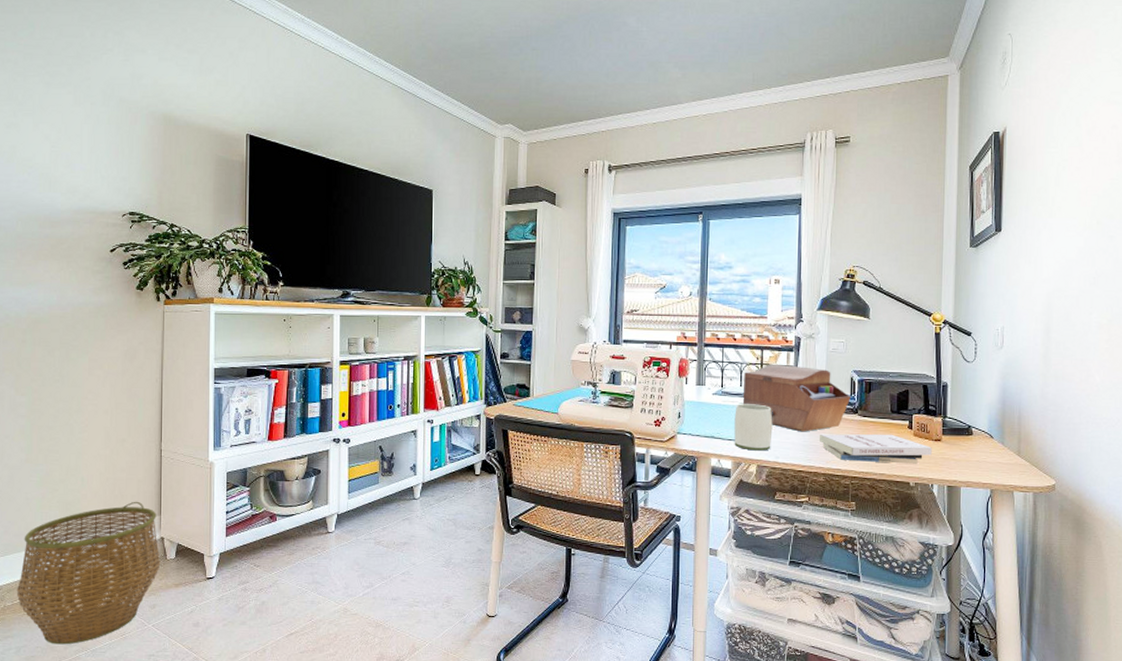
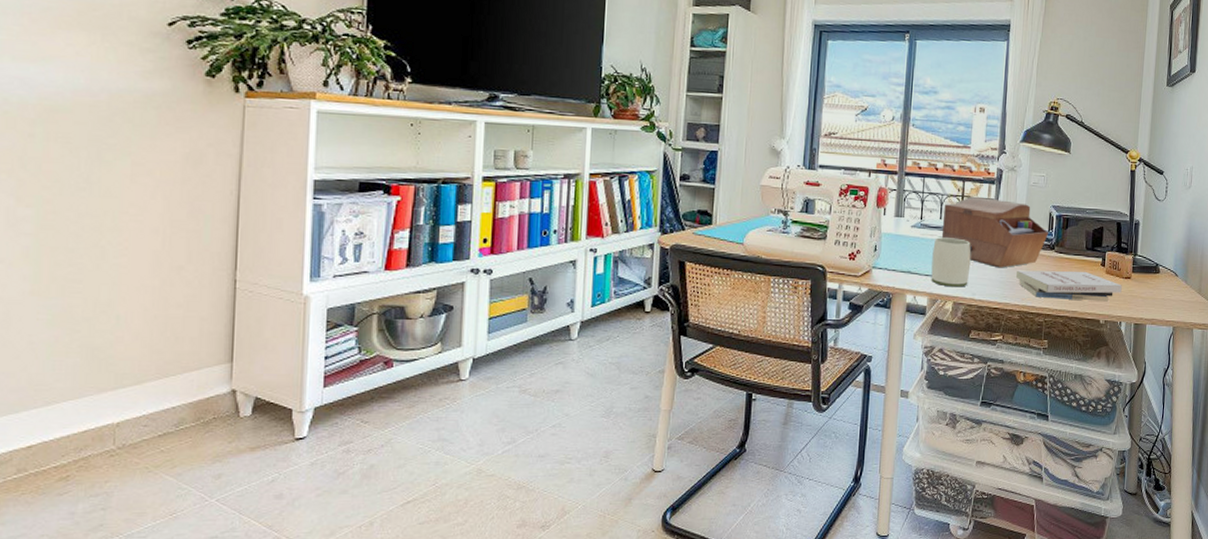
basket: present [16,501,161,645] -> none [11,344,231,531]

